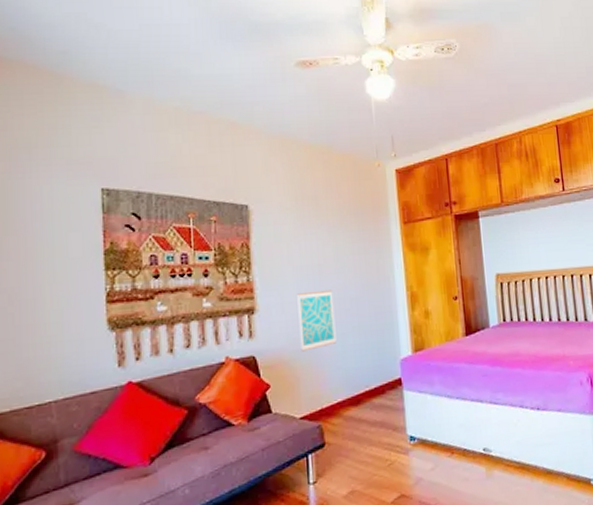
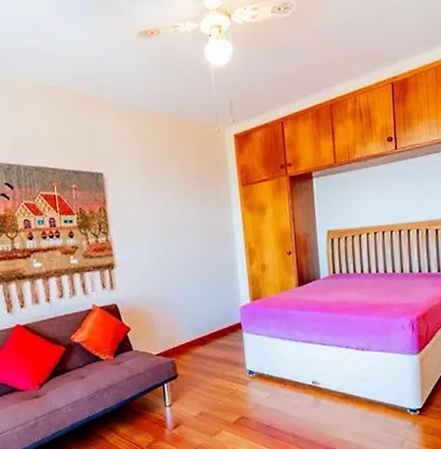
wall art: present [297,289,337,352] -> none [149,247,185,301]

